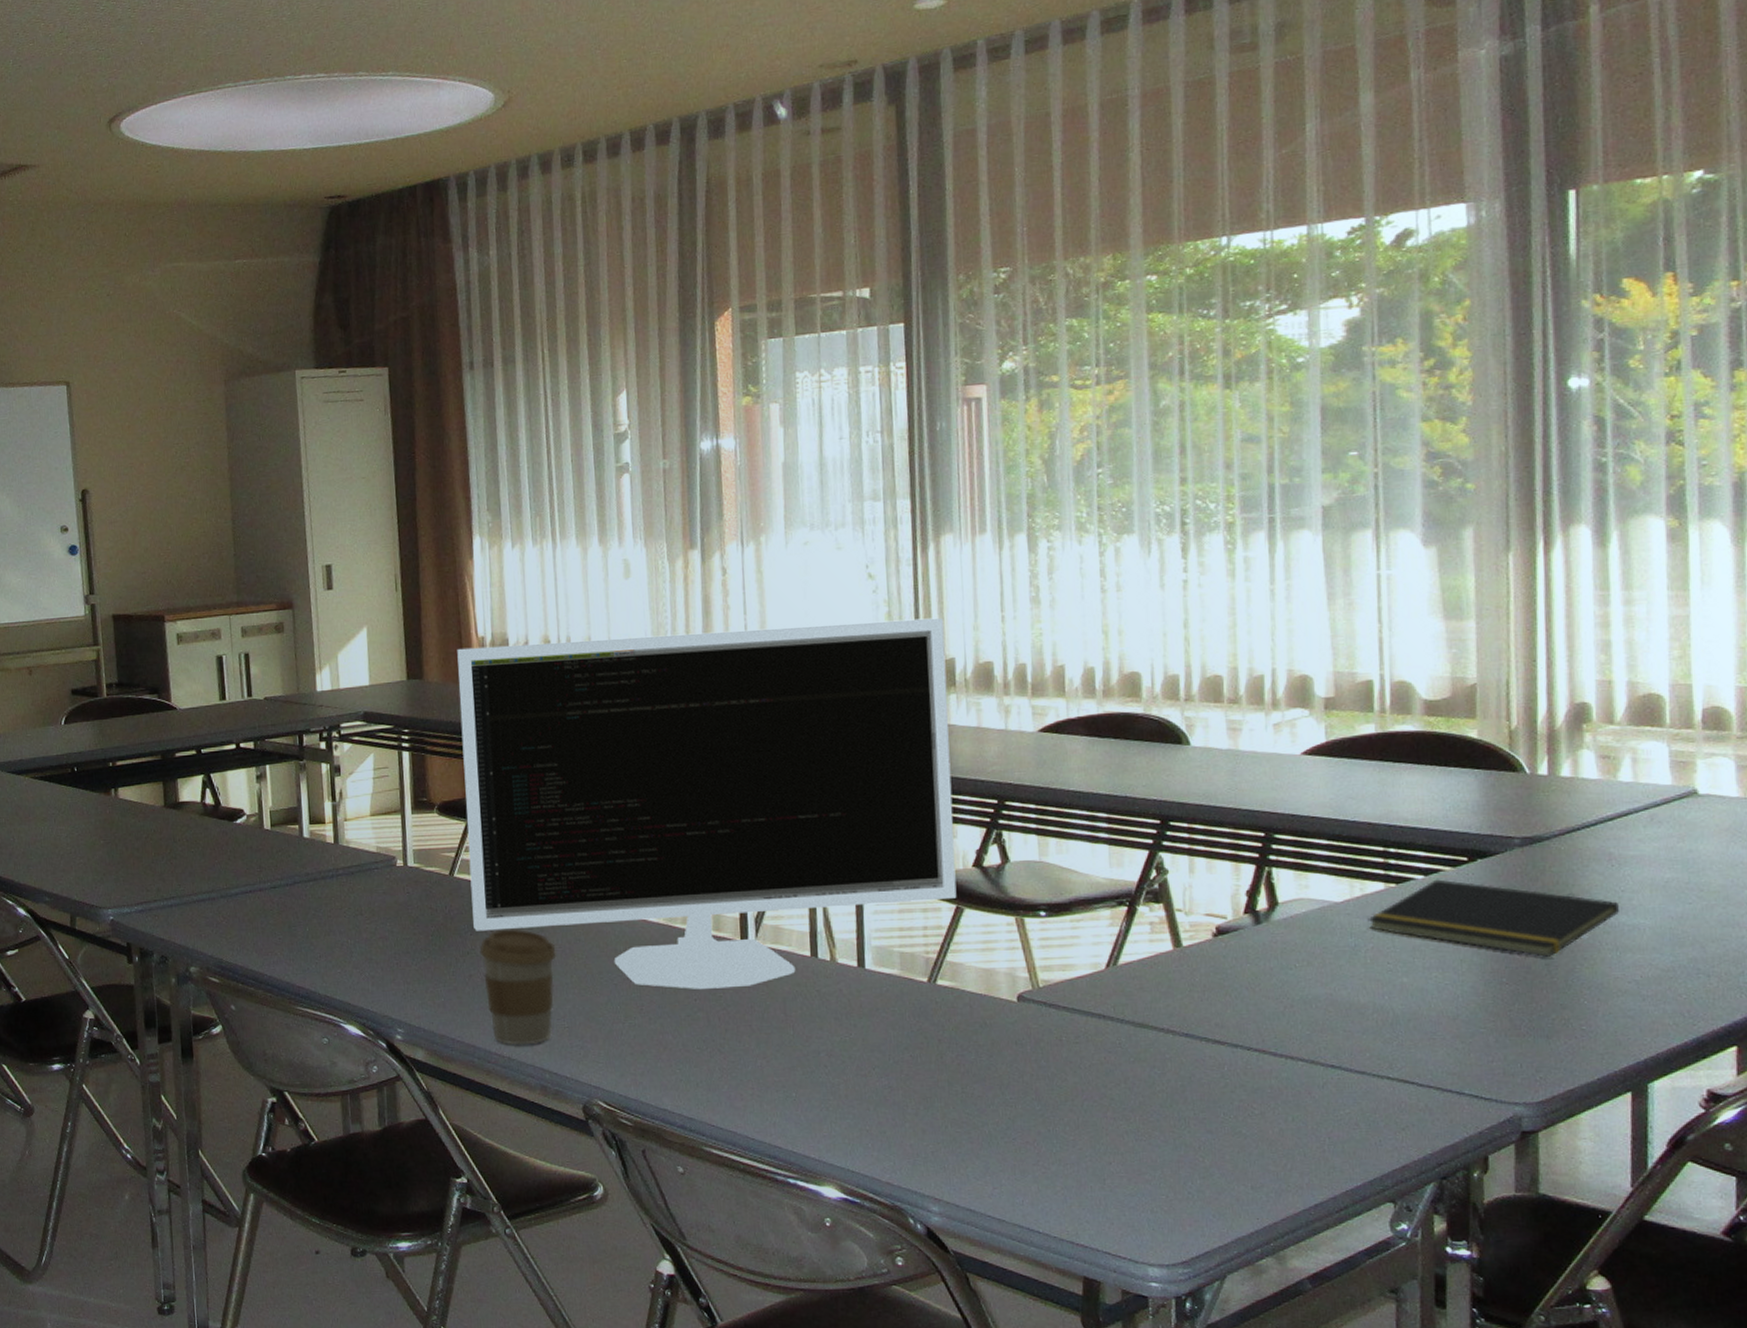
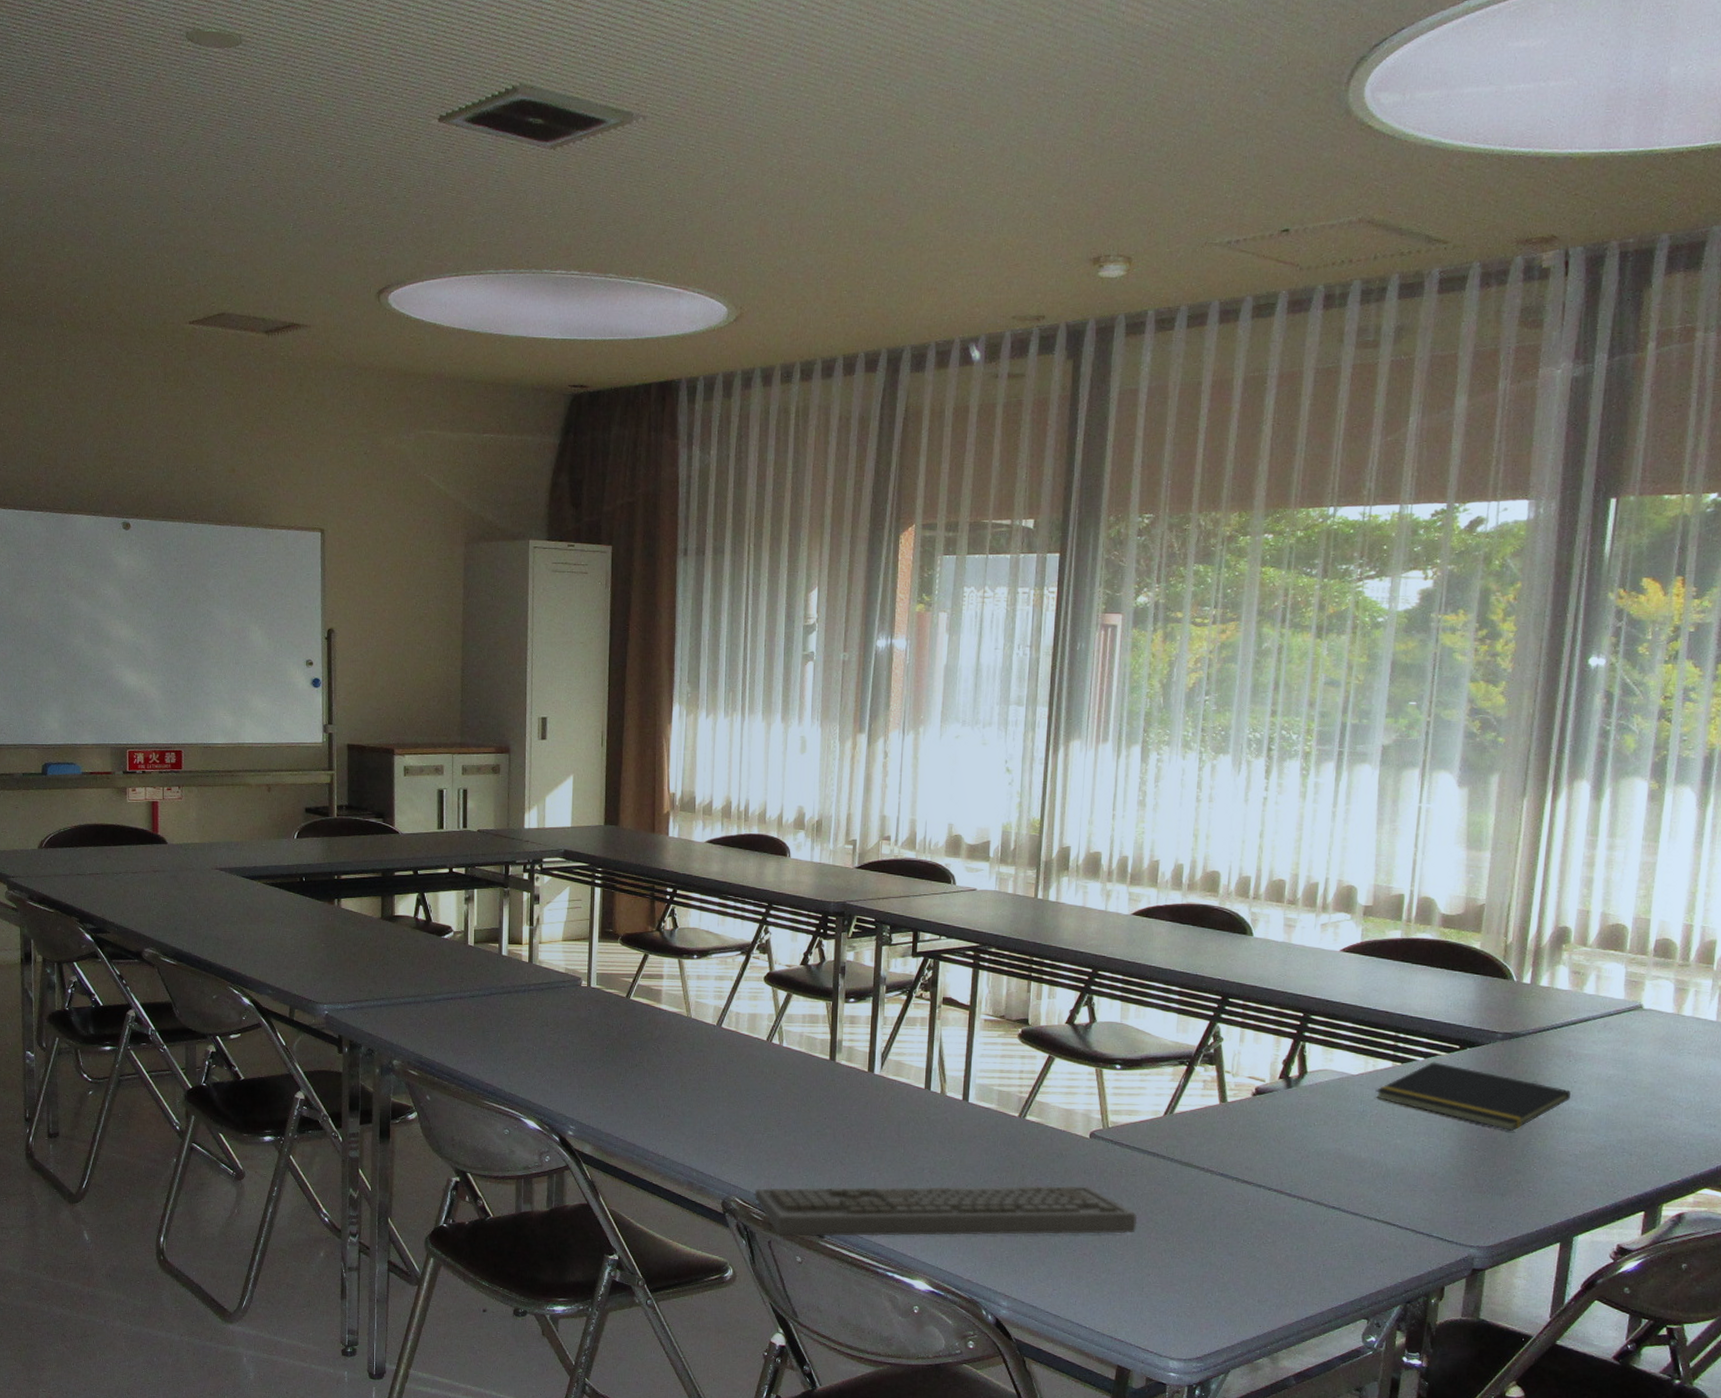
computer monitor: present [457,617,957,989] -> none [643,801,1064,1111]
coffee cup: present [479,930,557,1045] -> none [646,1048,712,1147]
keyboard: none [620,1060,1089,1144] -> present [754,1185,1138,1237]

